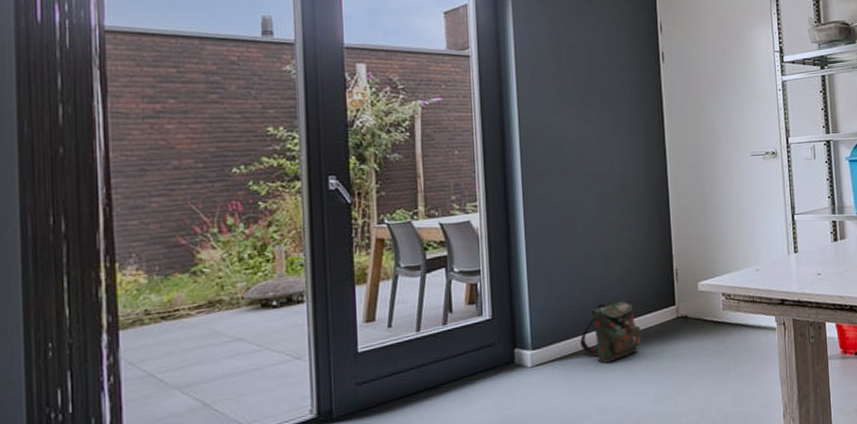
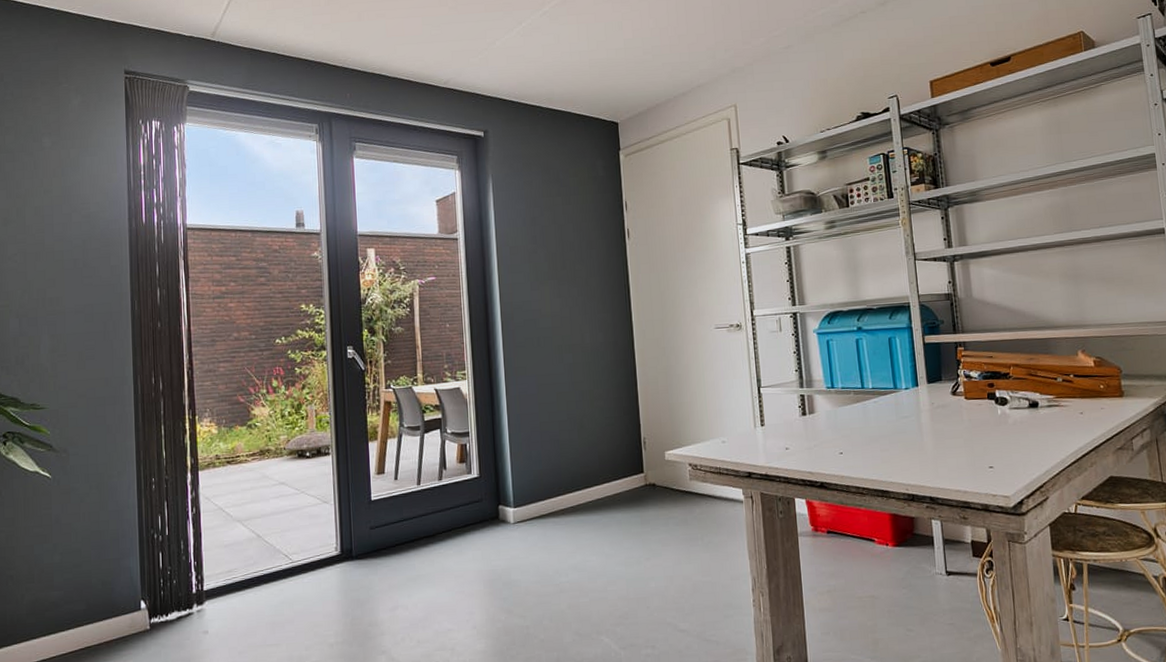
backpack: present [580,301,641,363] -> none [556,466,612,524]

